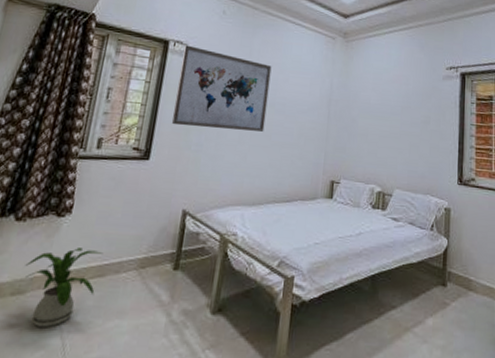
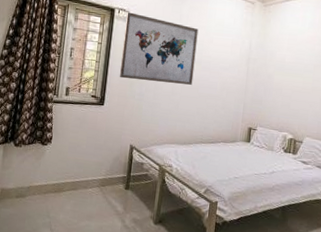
house plant: present [25,248,104,327] -> none [23,168,75,222]

